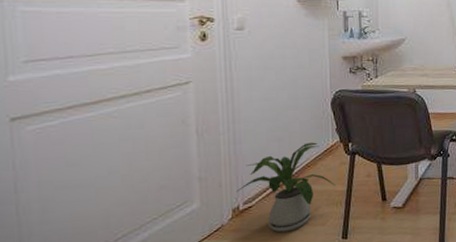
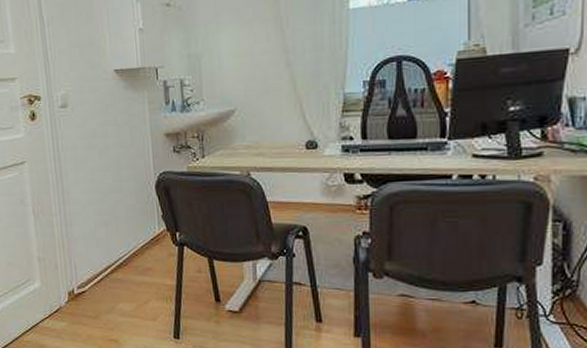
house plant: present [236,142,336,233] -> none [70,229,165,322]

